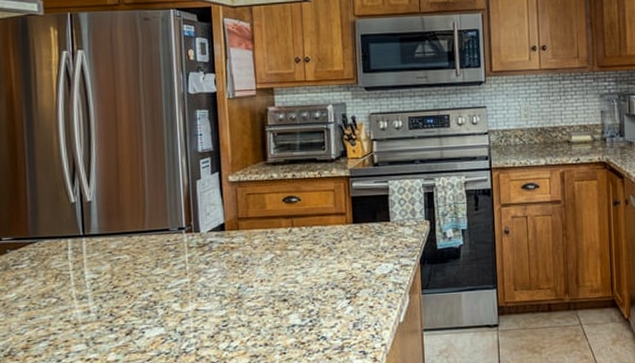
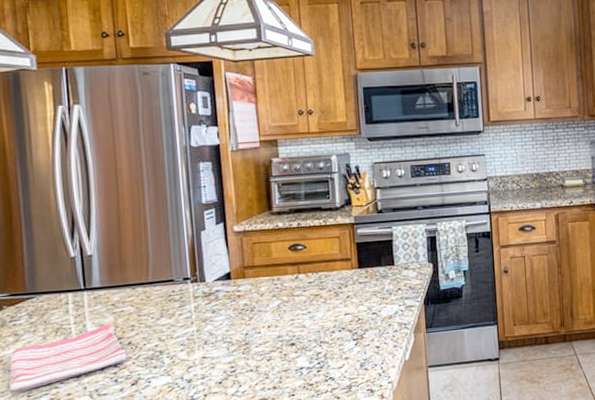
dish towel: none [10,270,121,336] -> present [9,322,126,392]

